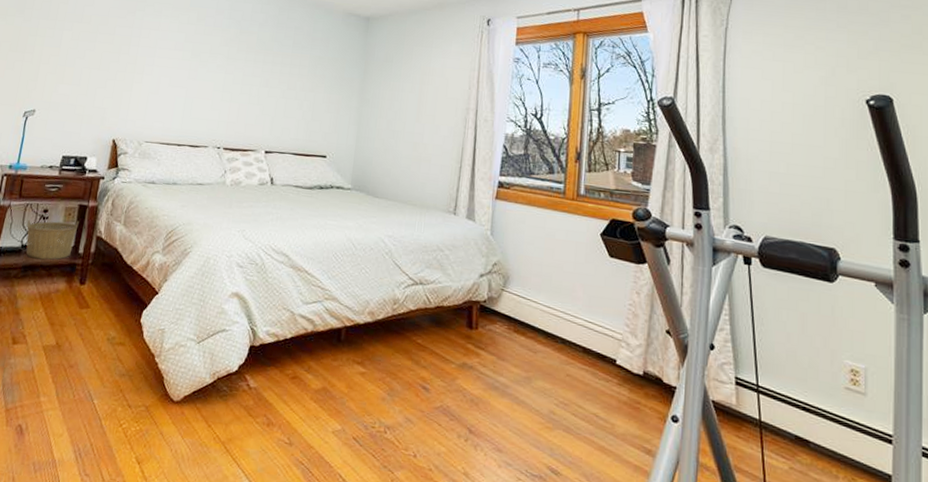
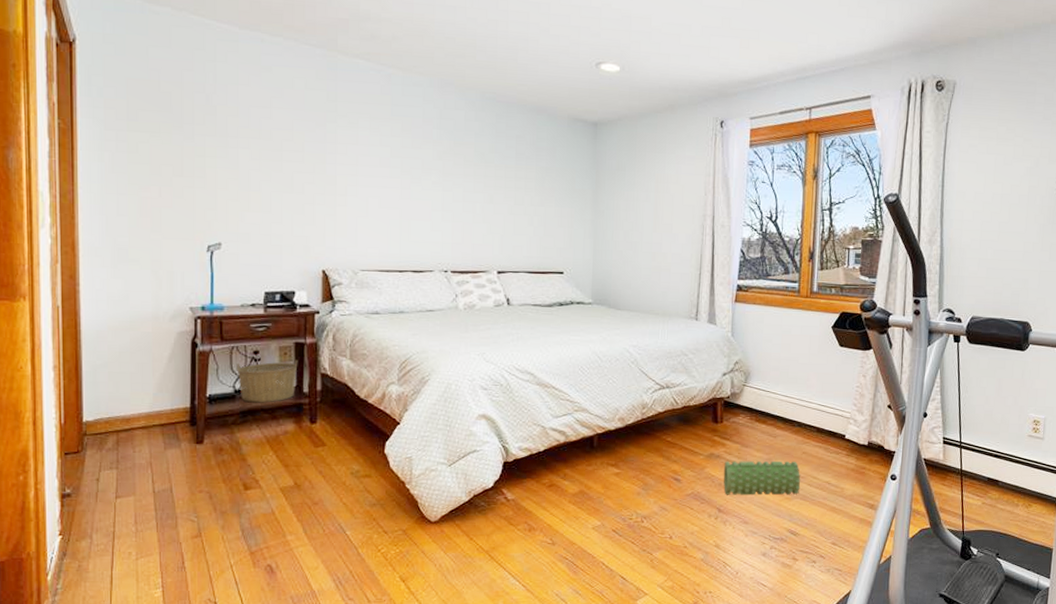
foam roller: none [475,373,564,425] -> present [723,461,801,495]

